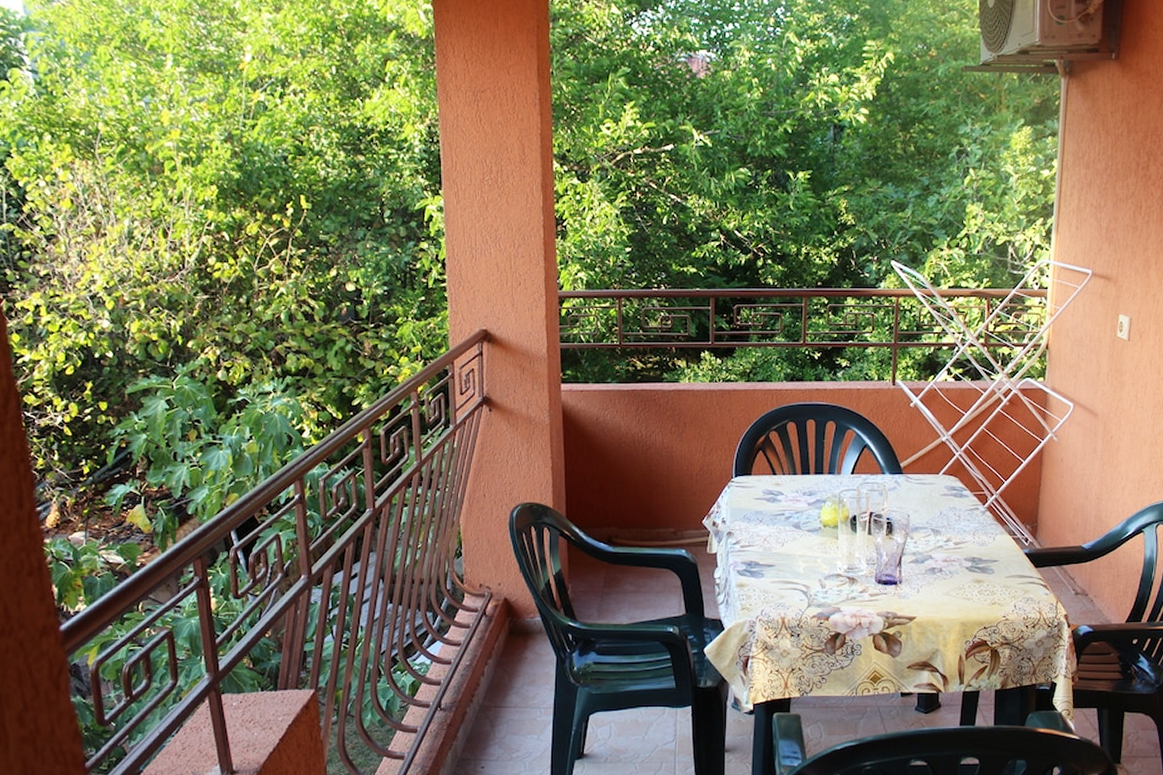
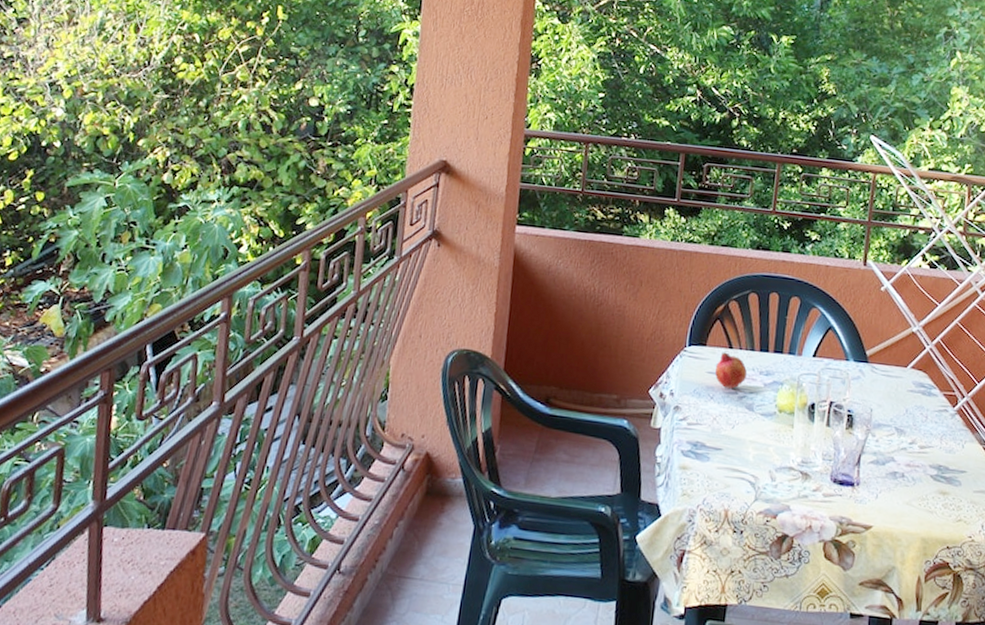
fruit: none [761,479,792,512] -> present [714,352,748,390]

